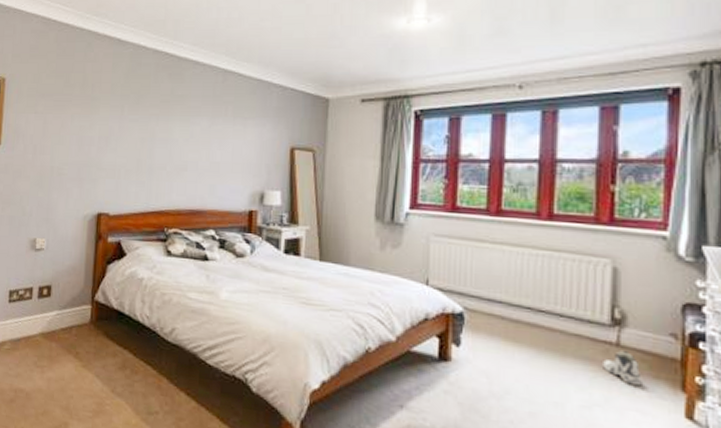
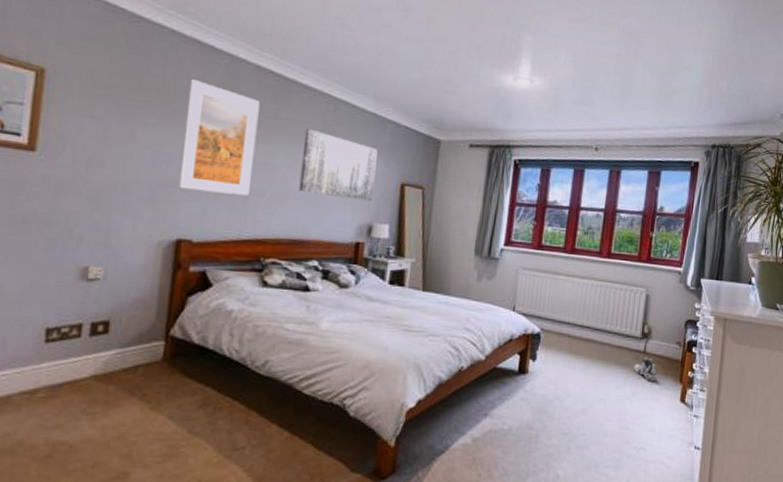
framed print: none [97,70,158,170] -> present [177,79,260,196]
wall art: none [195,101,265,168] -> present [299,128,378,201]

